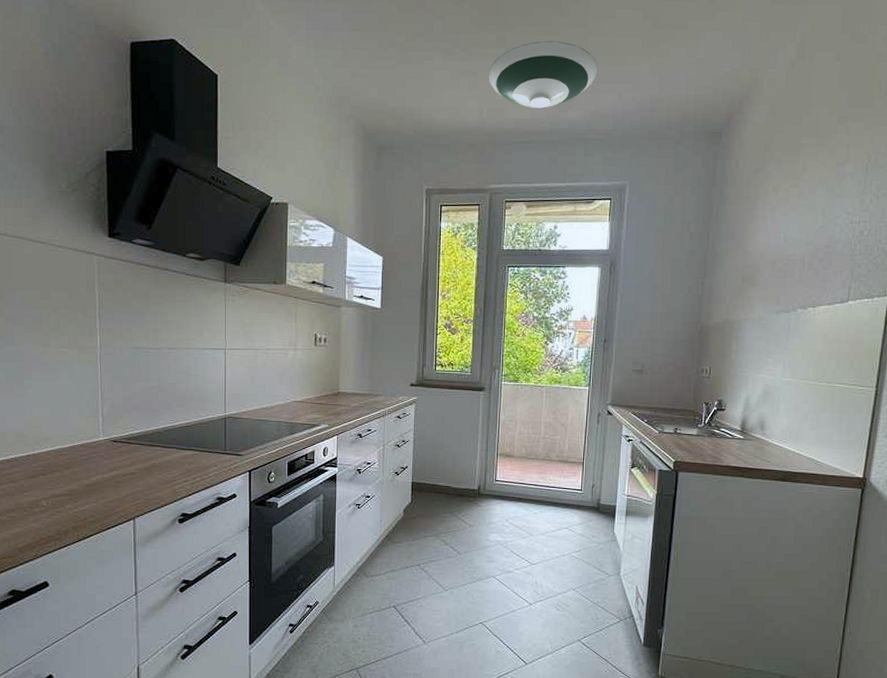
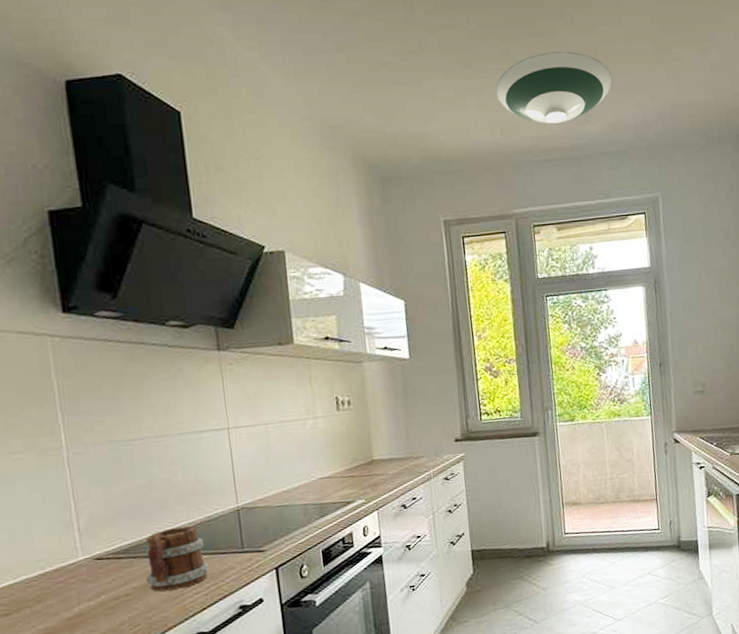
mug: none [148,424,197,476] -> present [144,525,209,592]

